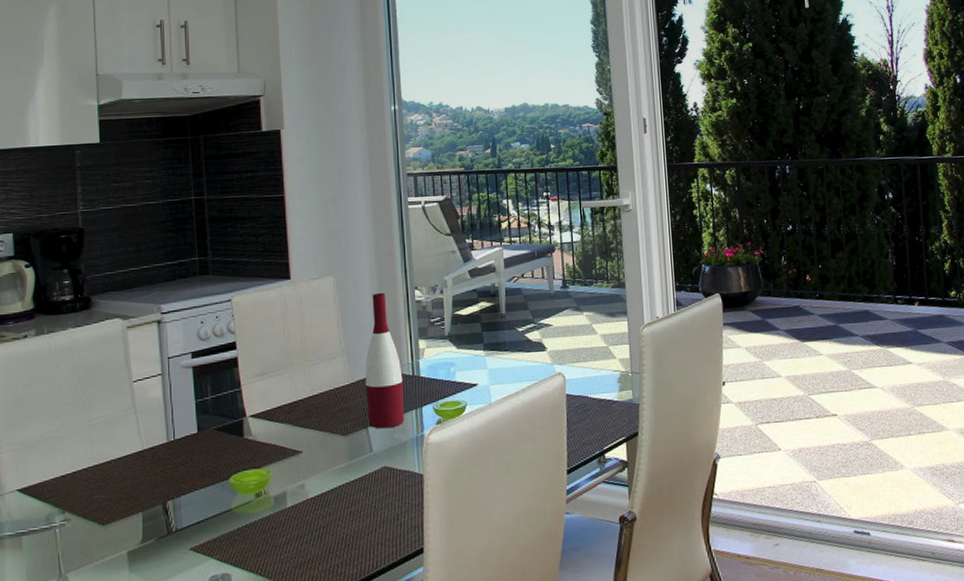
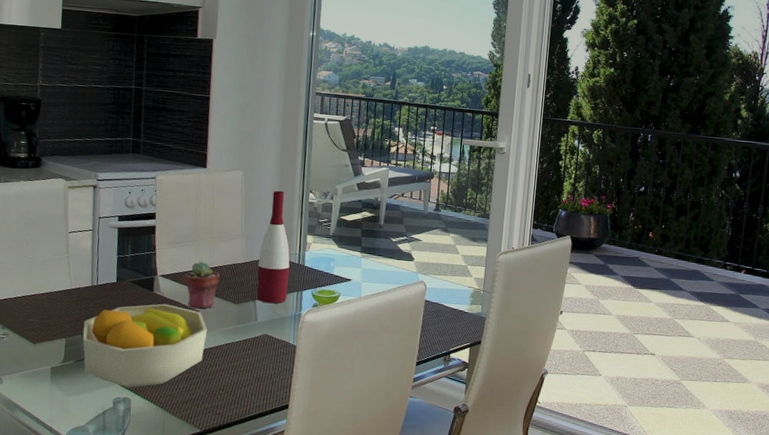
fruit bowl: none [162,449,315,561] -> present [82,303,208,388]
potted succulent: none [278,390,322,449] -> present [184,261,220,309]

